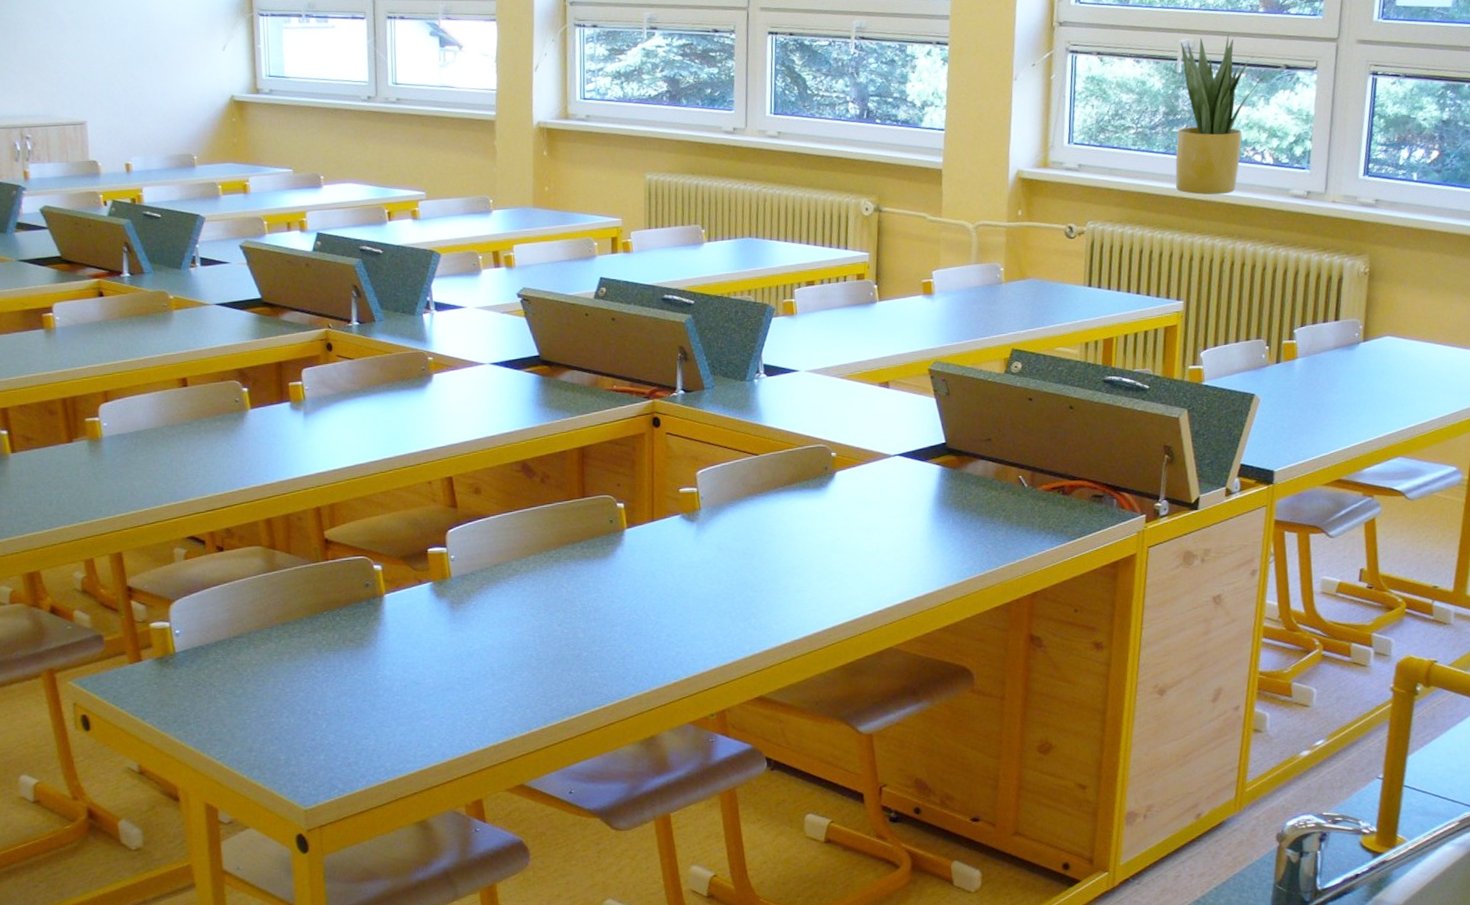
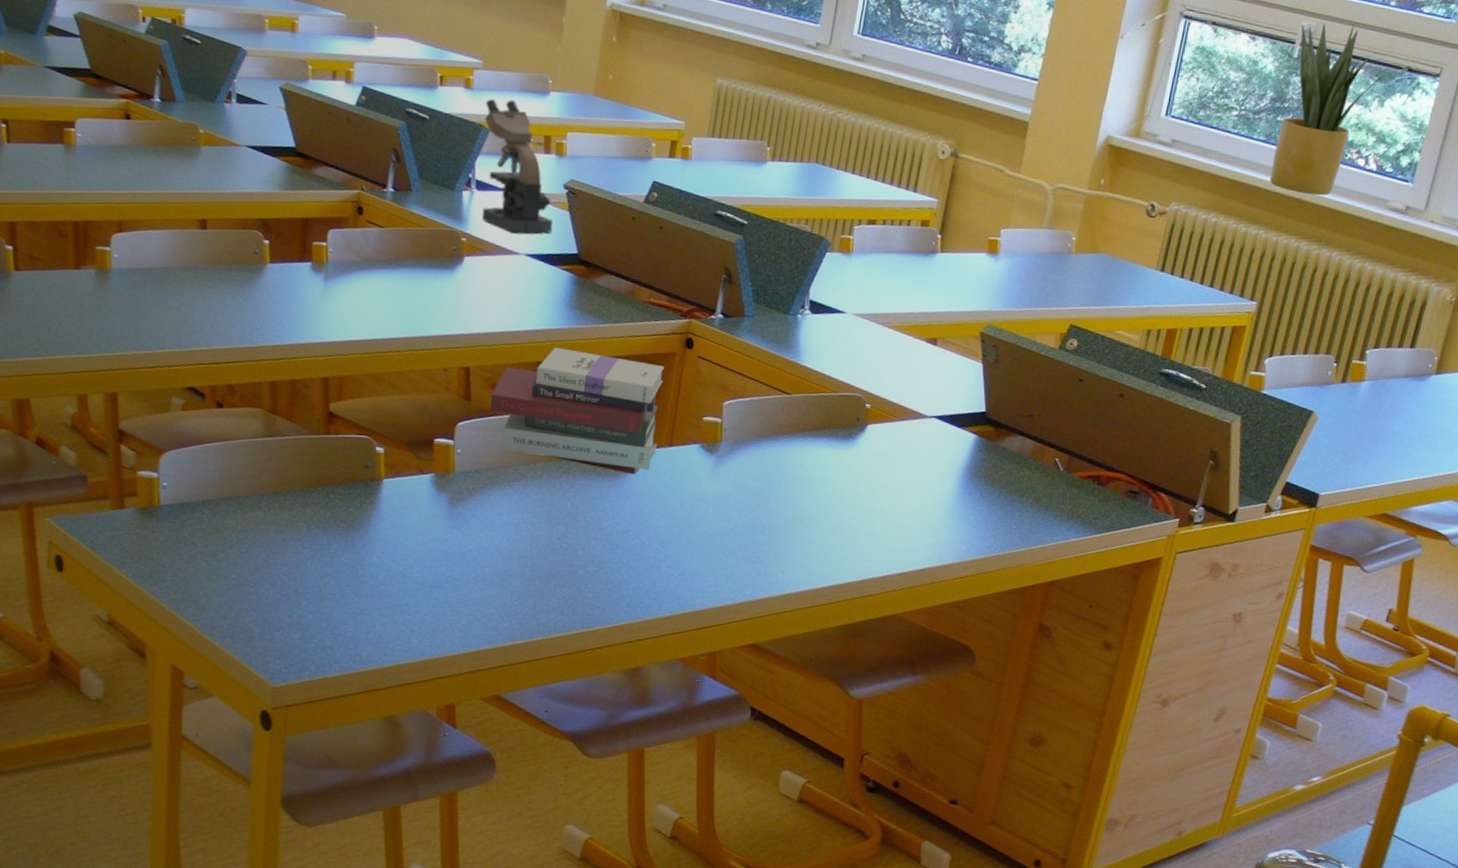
microscope: none [433,223,512,345] -> present [481,99,553,234]
books: none [476,445,640,554] -> present [490,347,665,475]

